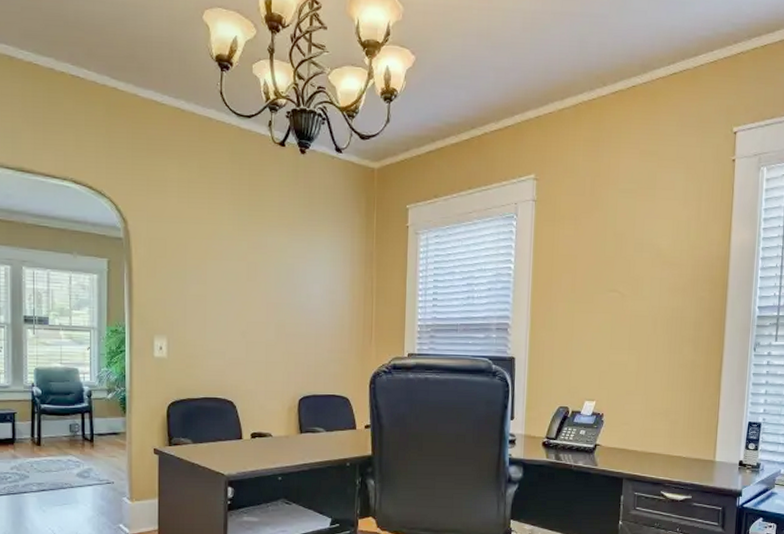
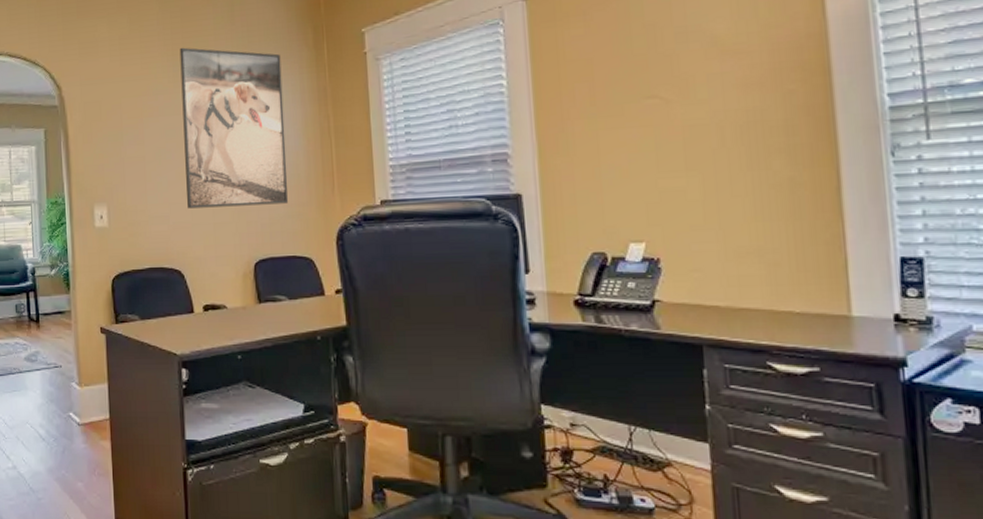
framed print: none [243,199,336,350] -> present [179,47,288,209]

